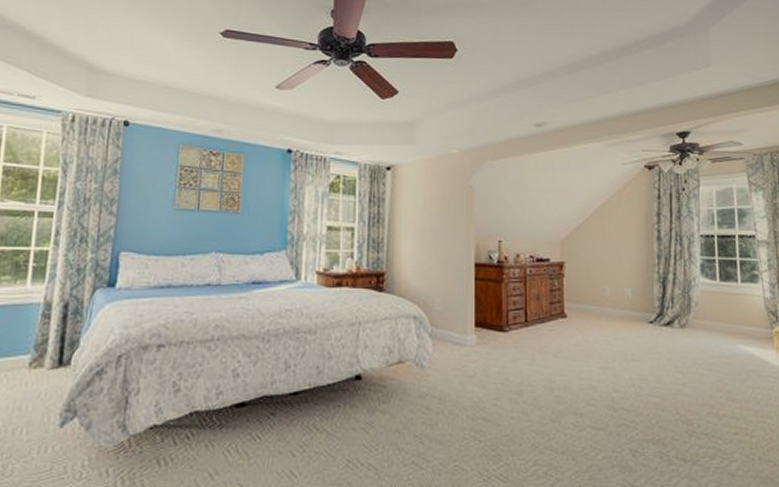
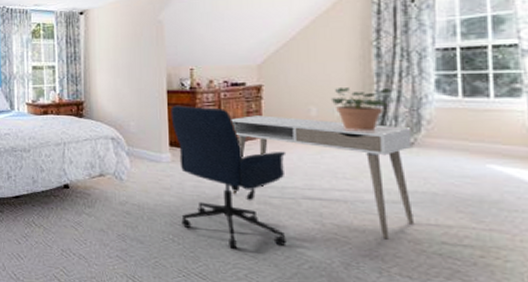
office chair: none [478,280,585,443] -> present [171,105,287,249]
desk: none [534,294,686,422] -> present [231,115,413,240]
potted plant: none [622,268,673,311] -> present [330,87,397,130]

